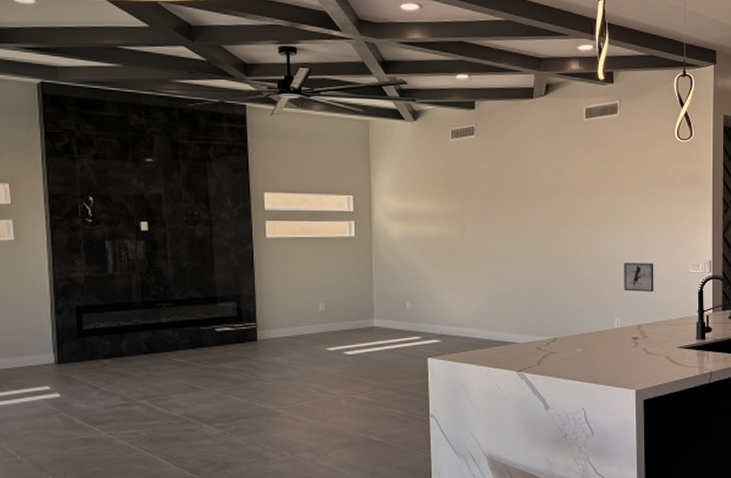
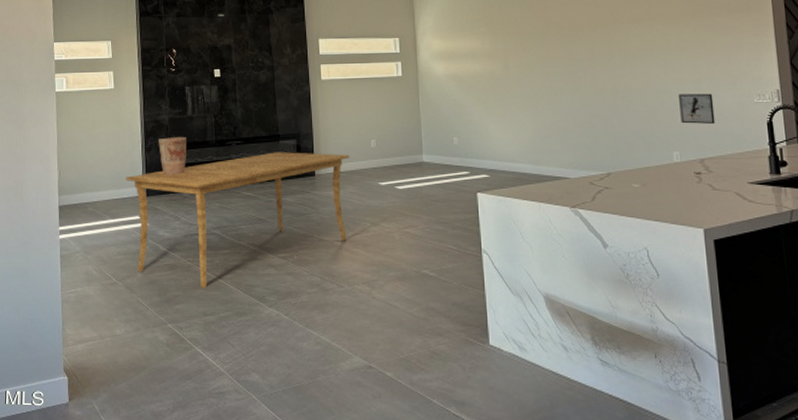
dining table: none [30,315,297,463] -> present [125,152,350,288]
ceramic vessel: none [72,298,107,340] -> present [159,137,186,175]

